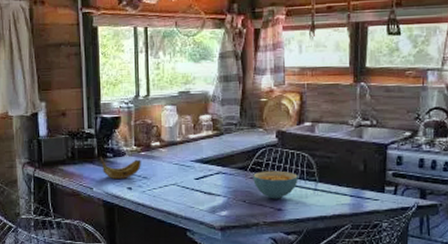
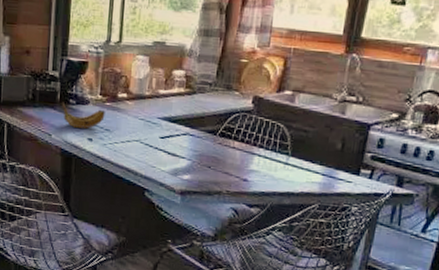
cereal bowl: present [253,170,299,199] -> none [221,137,271,169]

